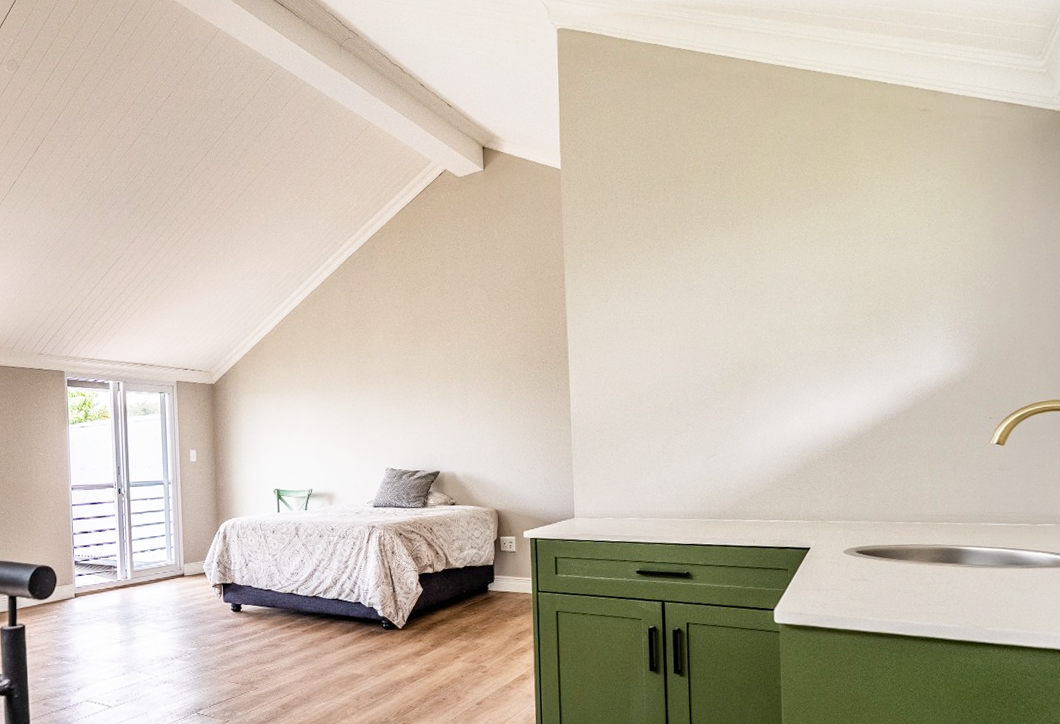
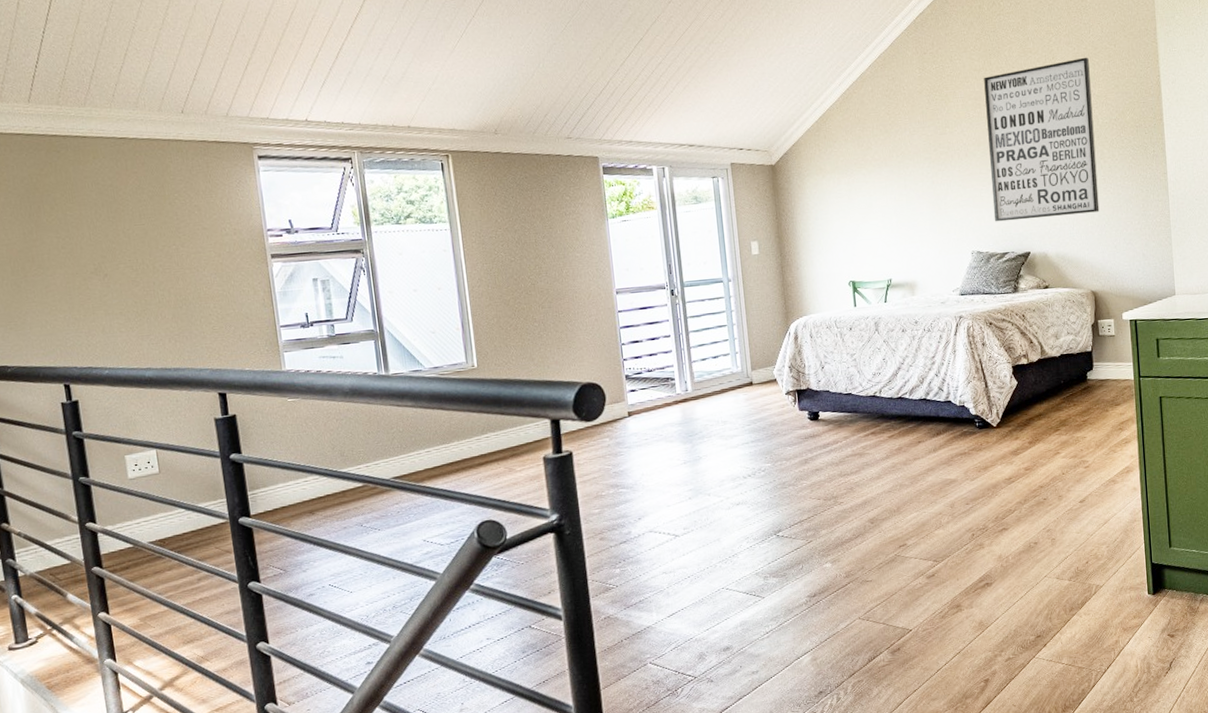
wall art: none [404,299,506,443] -> present [984,57,1100,222]

